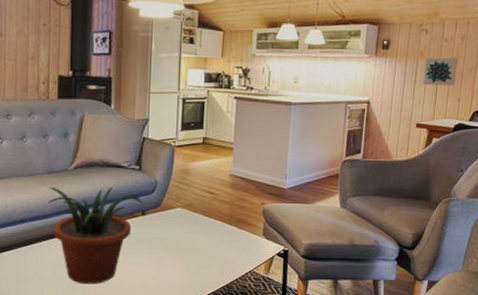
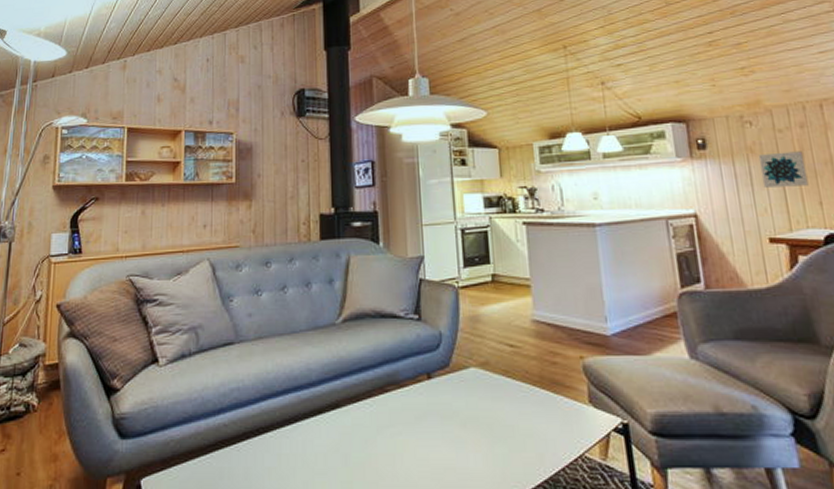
potted plant: present [48,186,143,284] -> none [314,343,427,478]

